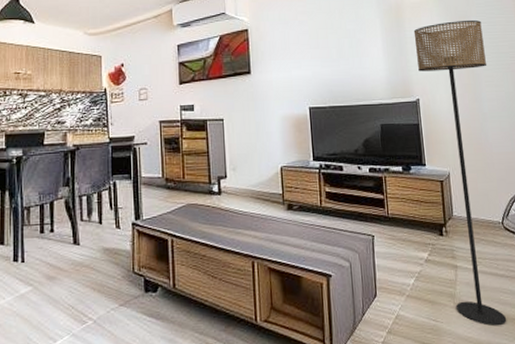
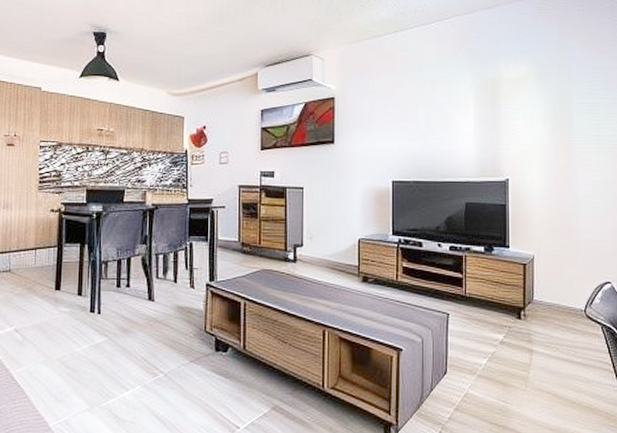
floor lamp: present [413,20,507,327] -> none [509,100,586,413]

